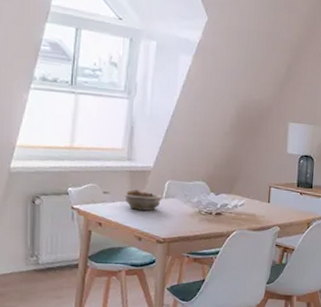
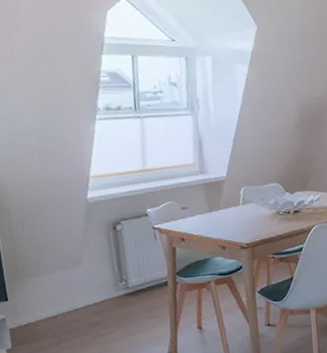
succulent planter: present [125,190,162,211] -> none [203,201,240,221]

